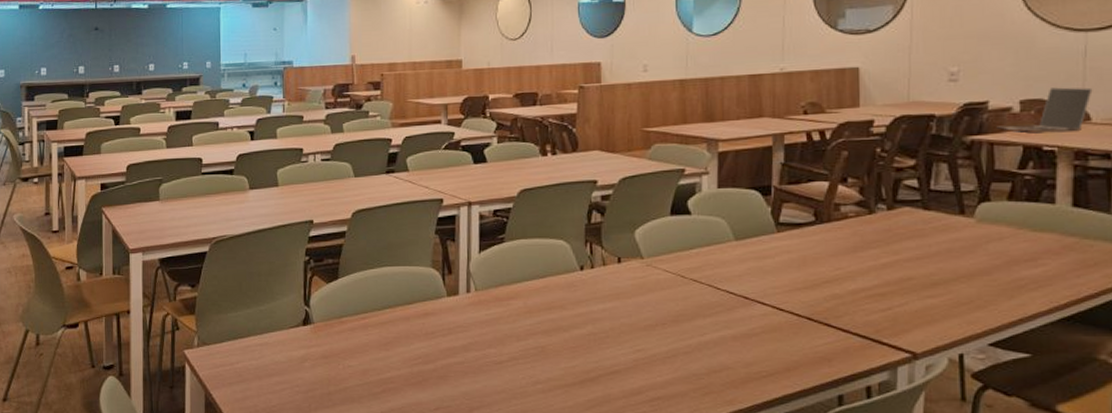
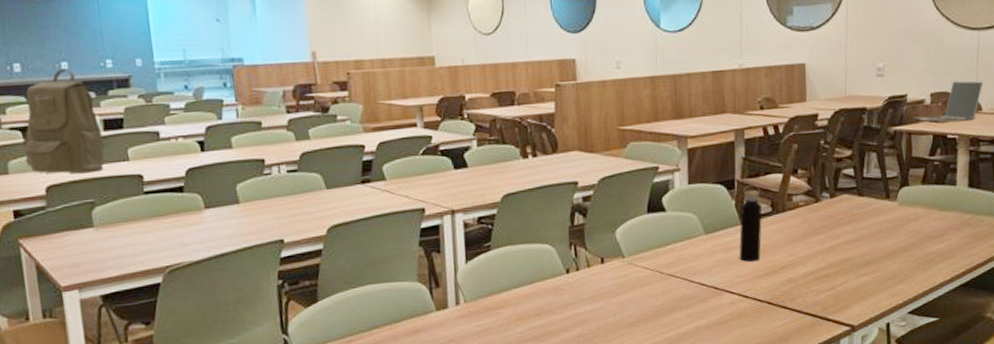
backpack: none [114,69,175,156] -> present [22,68,105,174]
water bottle: none [774,191,804,272] -> present [739,184,763,262]

